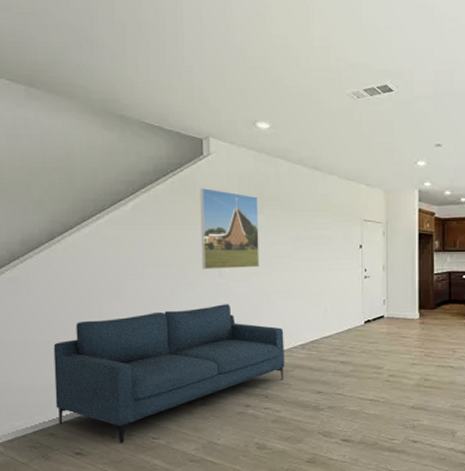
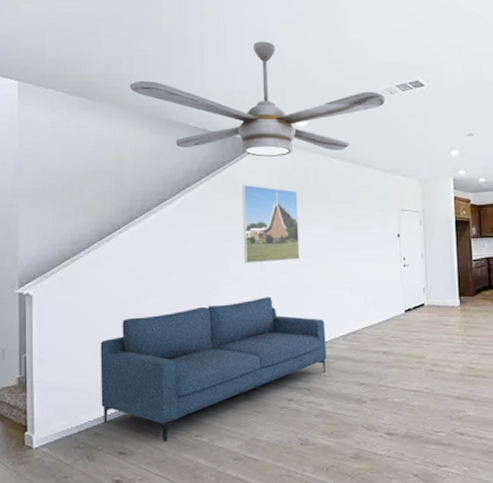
ceiling fan: none [79,33,352,159] -> present [129,41,385,157]

